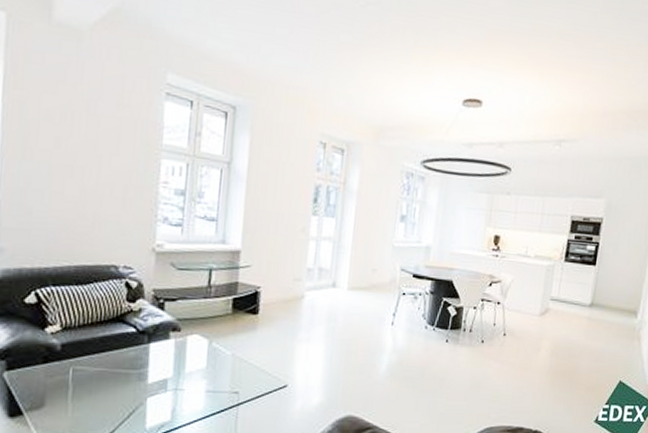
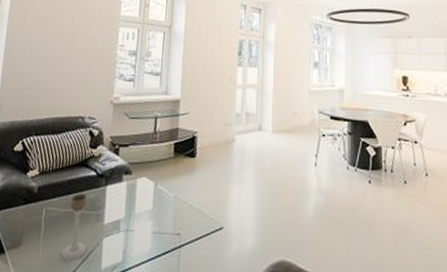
candle holder: none [97,351,128,420] -> present [62,193,87,260]

